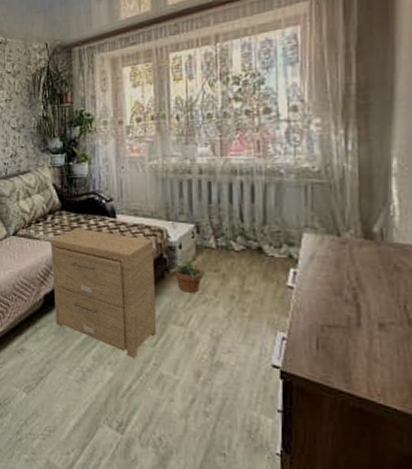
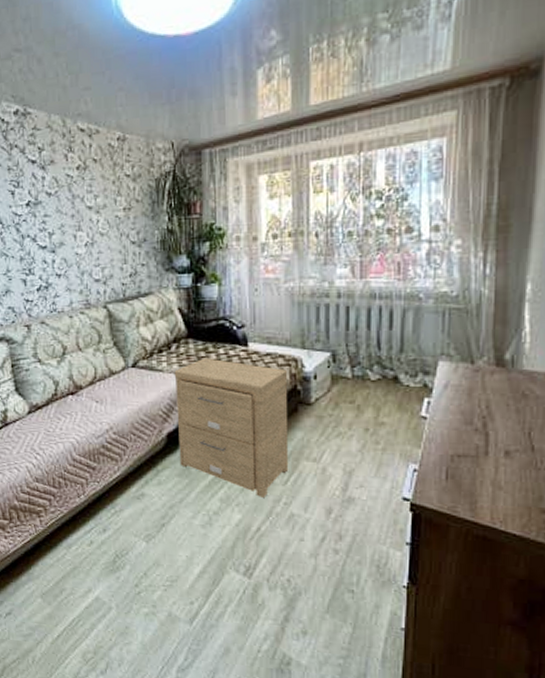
potted plant: present [169,253,208,293] -> none [302,384,342,426]

